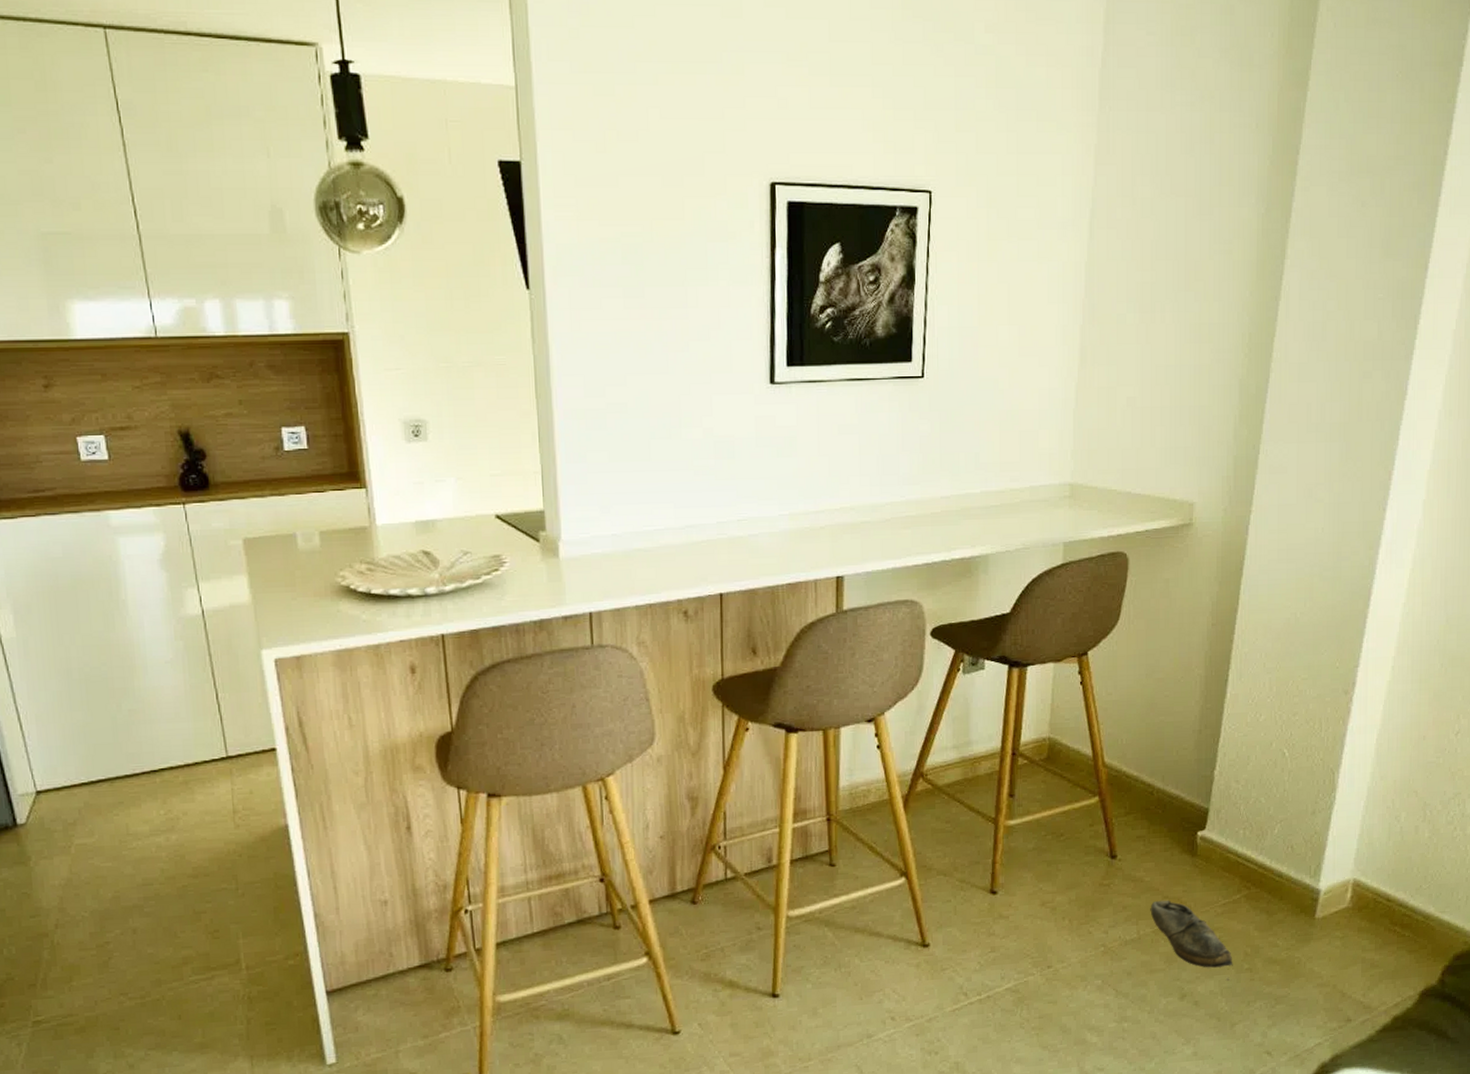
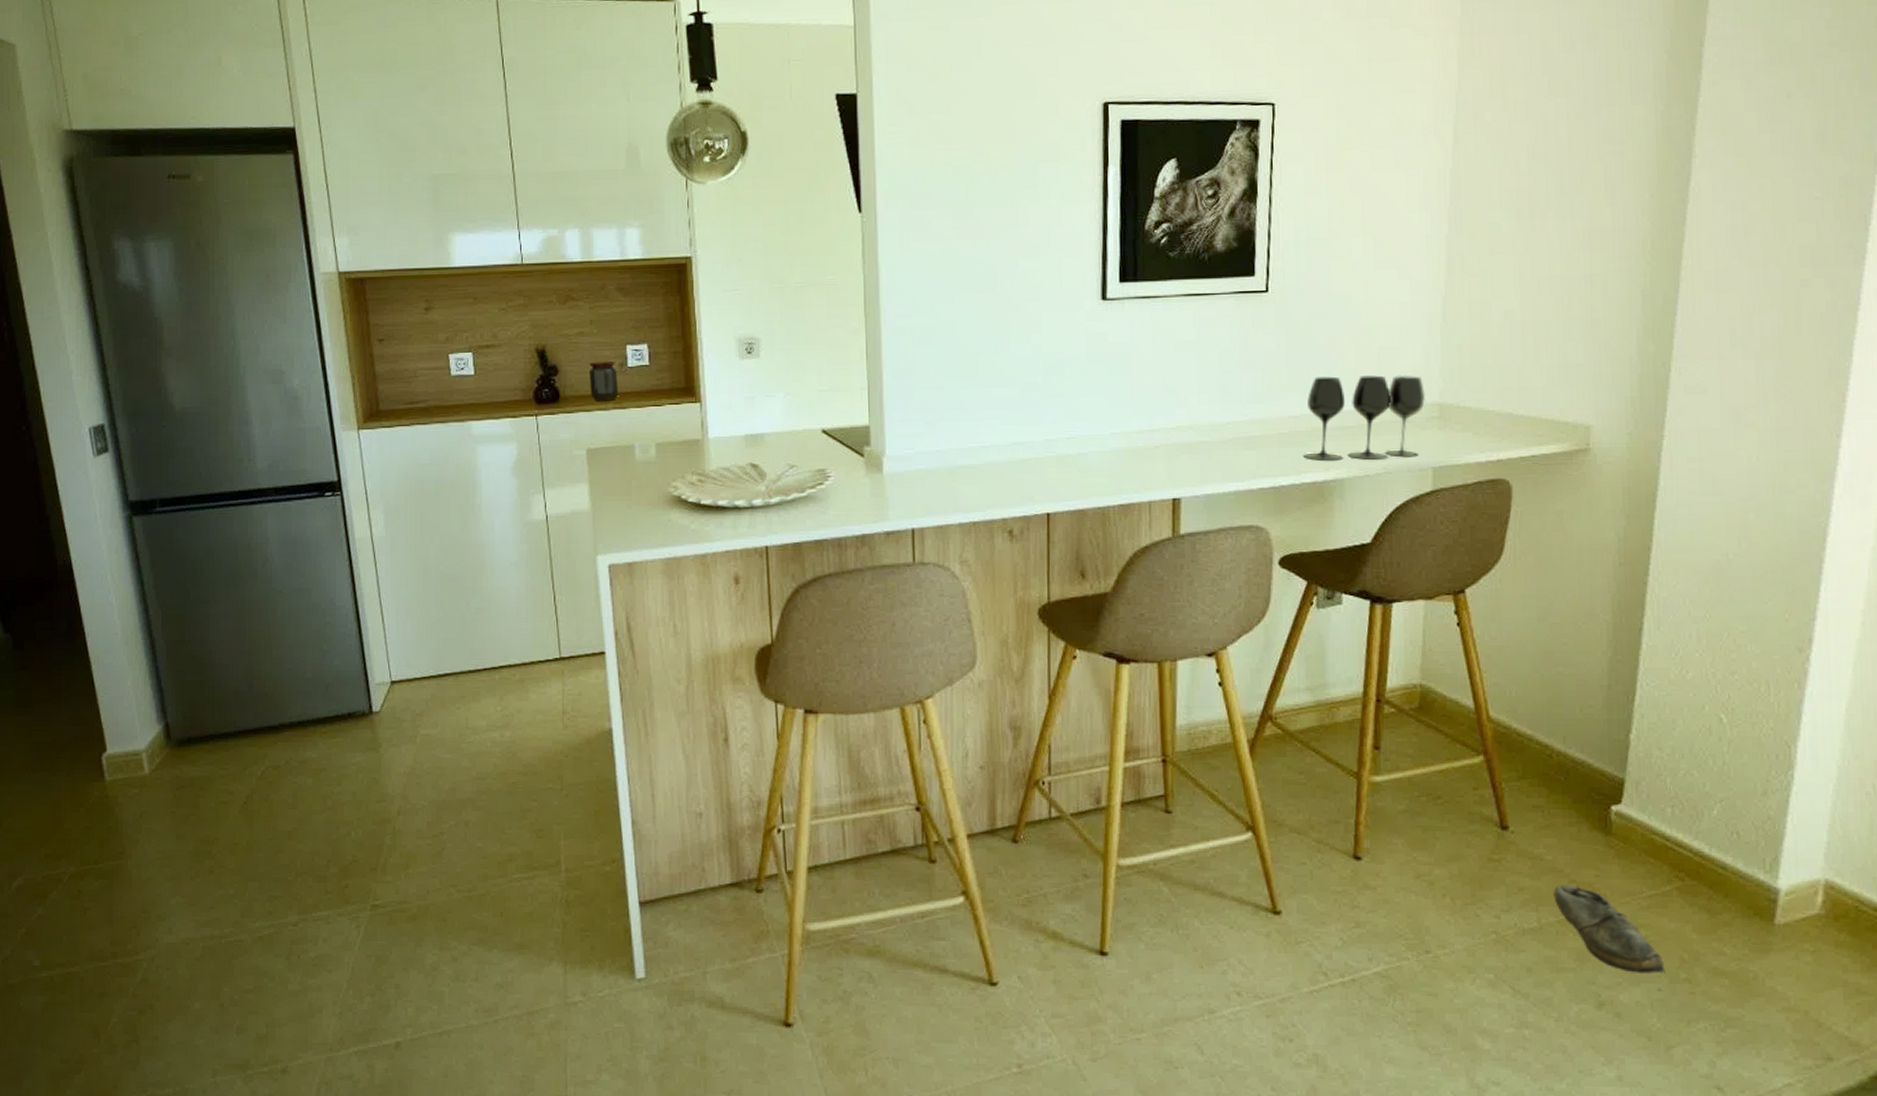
jar: none [240,444,276,488] -> present [588,361,619,401]
wine glass: none [953,457,1029,539] -> present [1304,375,1391,462]
wine glass: none [1024,457,1060,534] -> present [1385,375,1426,458]

